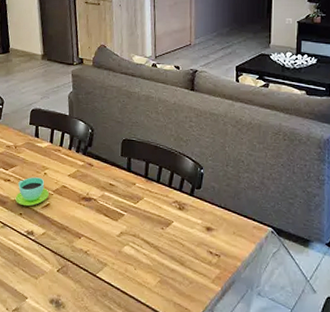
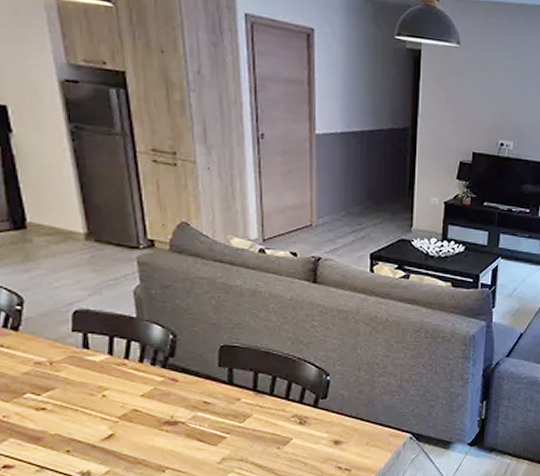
cup: present [15,177,49,207] -> none [57,401,112,441]

